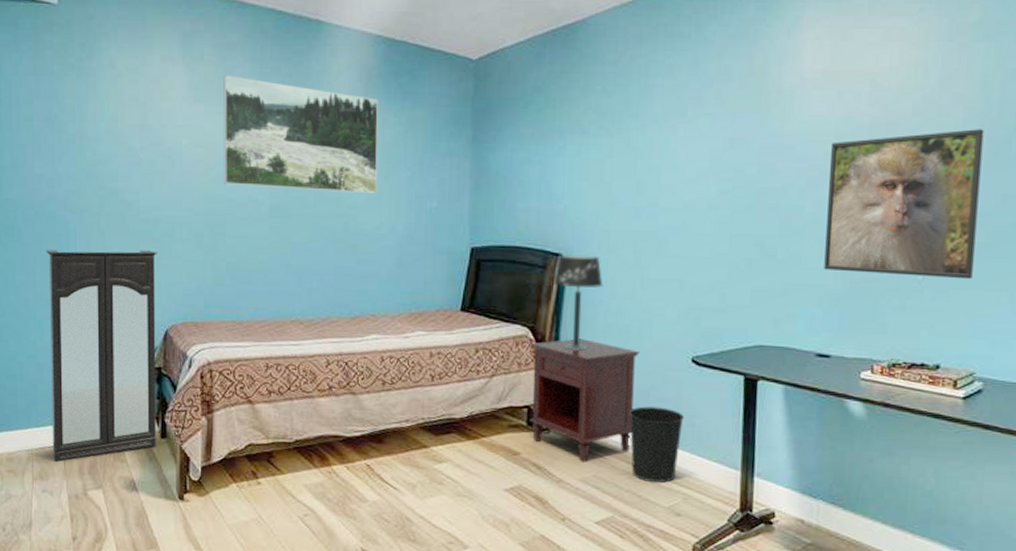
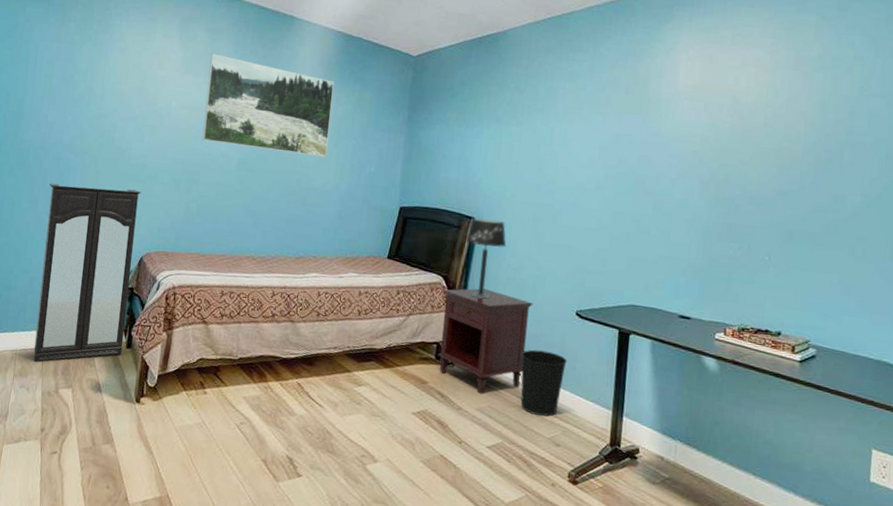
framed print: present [824,129,984,280] -> none [688,140,821,263]

